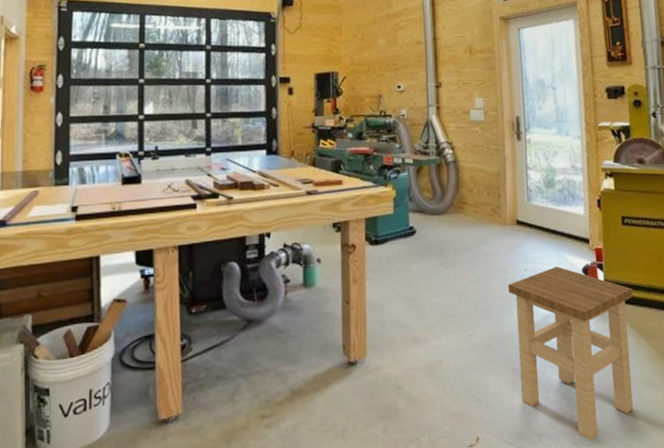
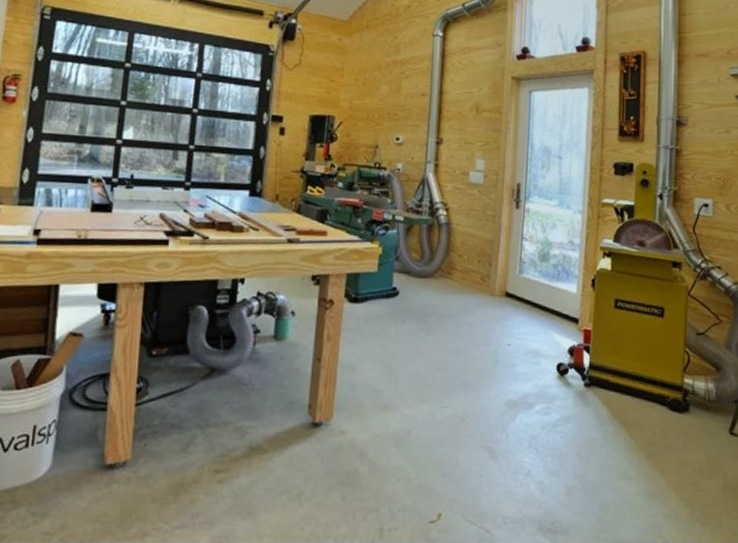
stool: present [508,266,634,441] -> none [488,344,617,528]

